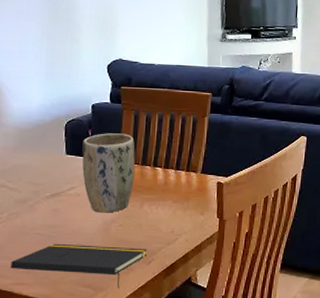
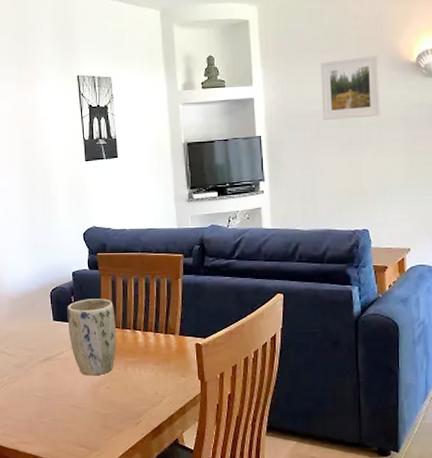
notepad: present [11,243,147,289] -> none [14,405,135,449]

